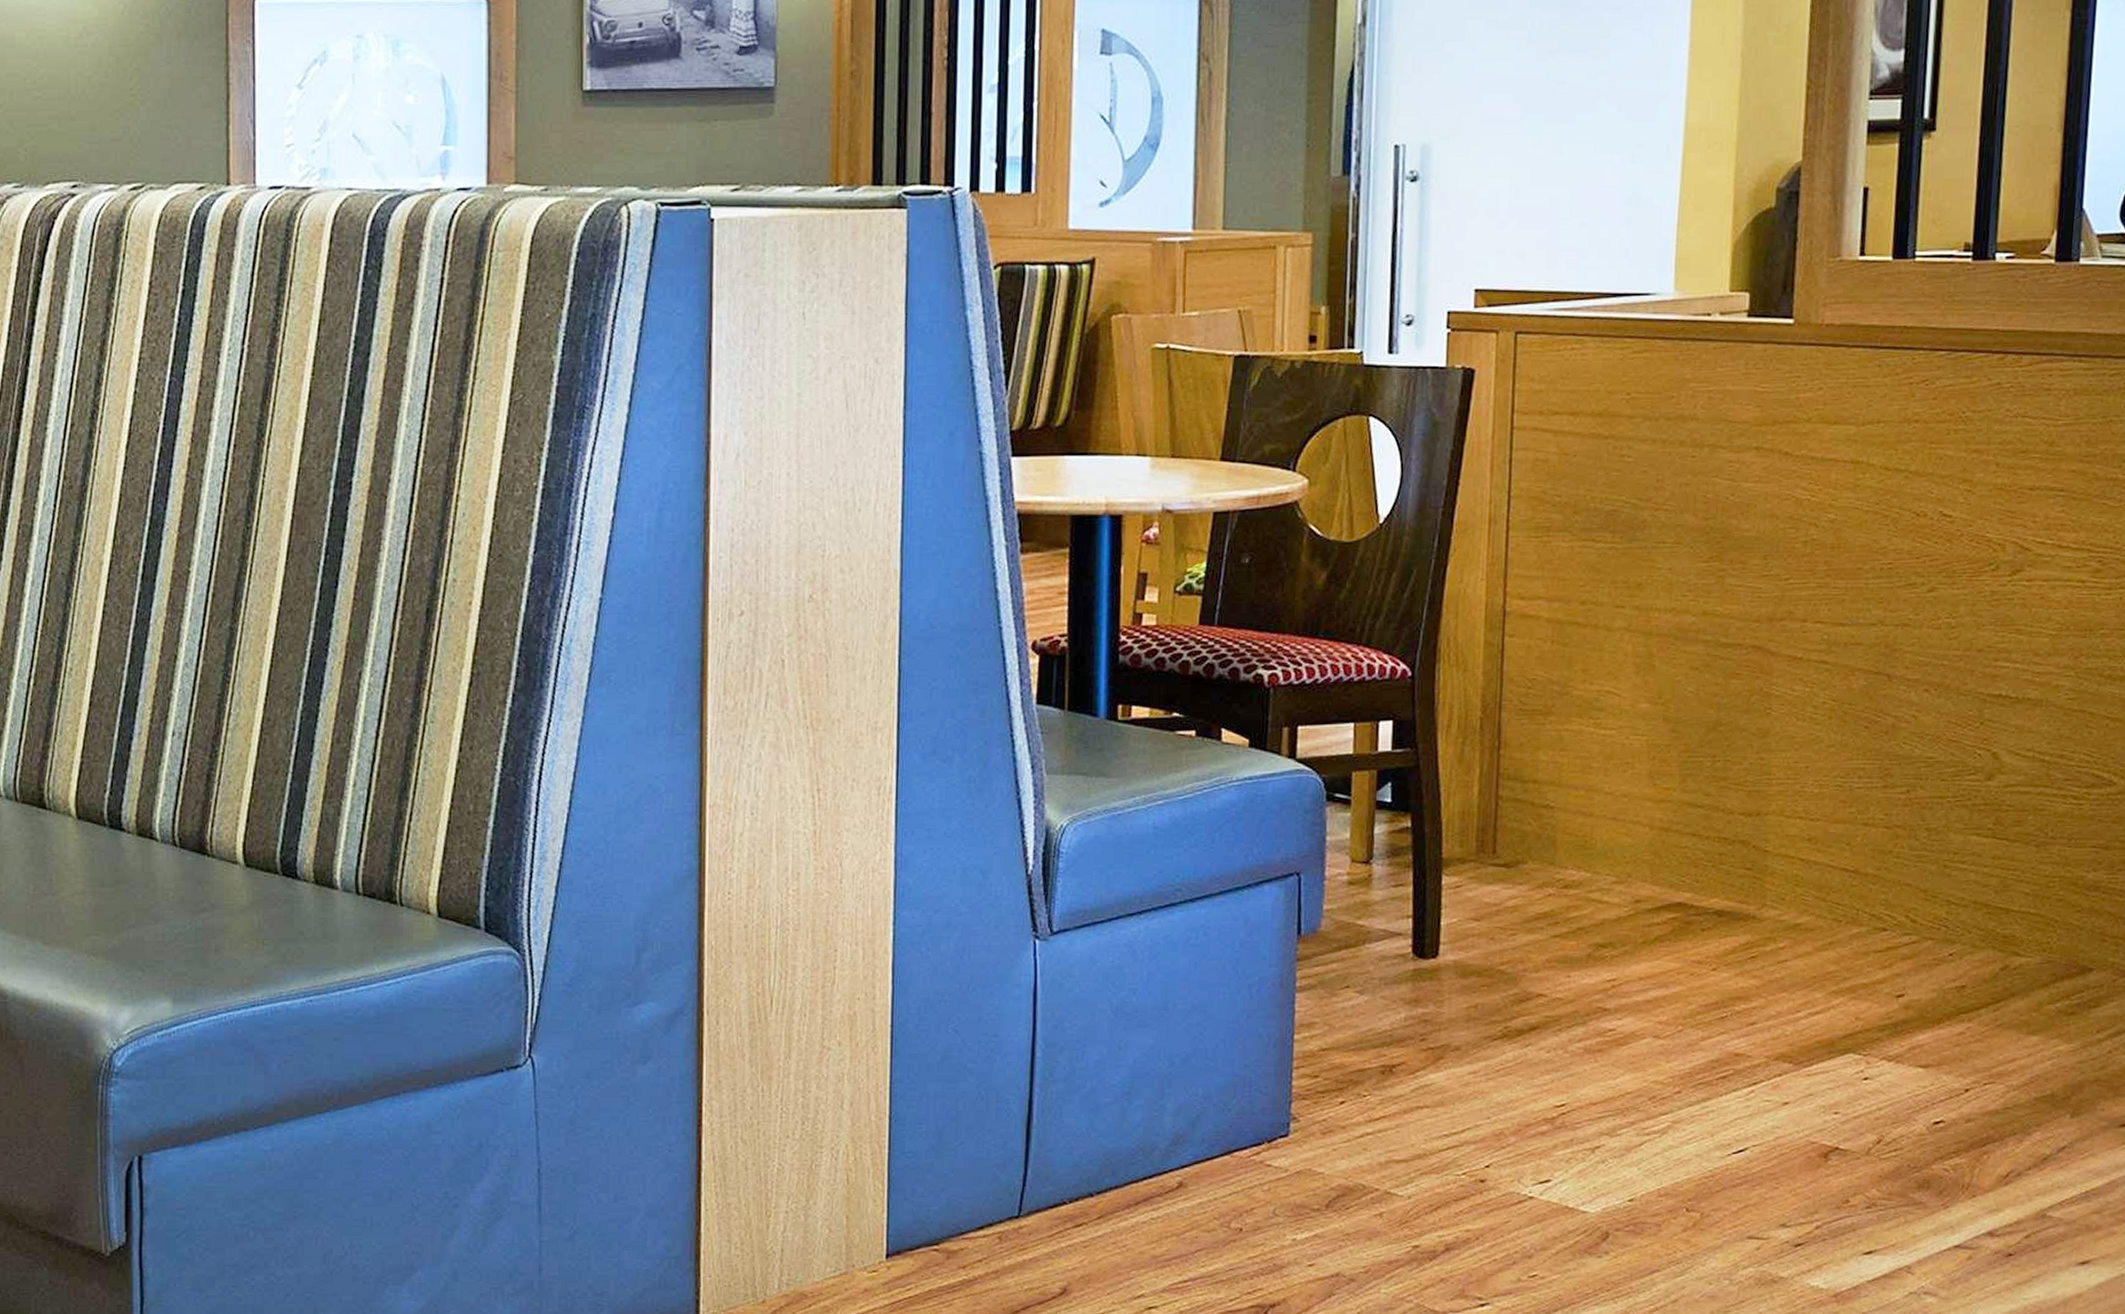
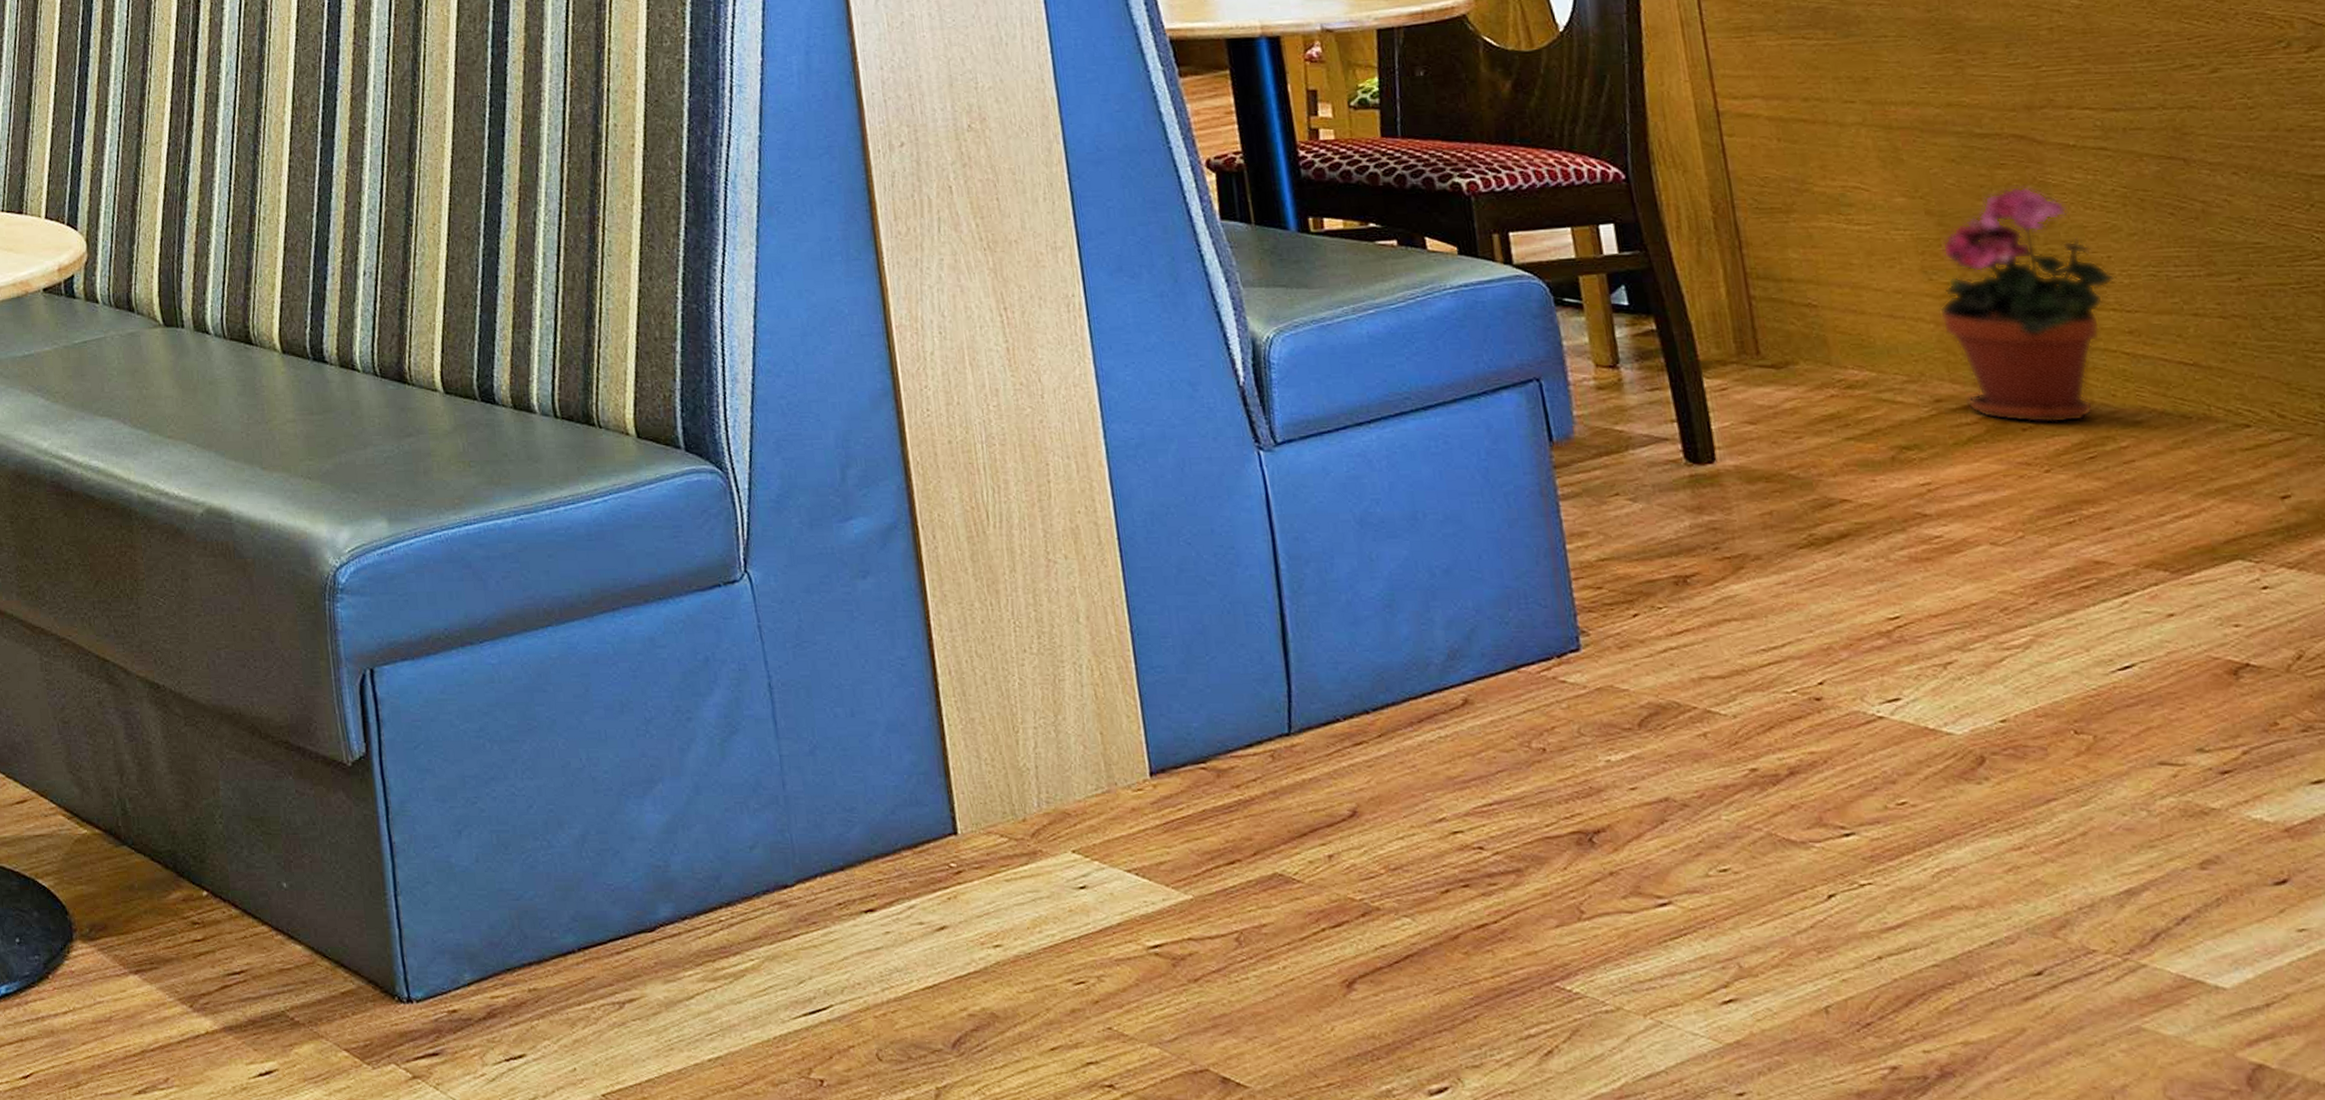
potted plant: none [1655,696,1807,925] -> present [1939,186,2114,424]

